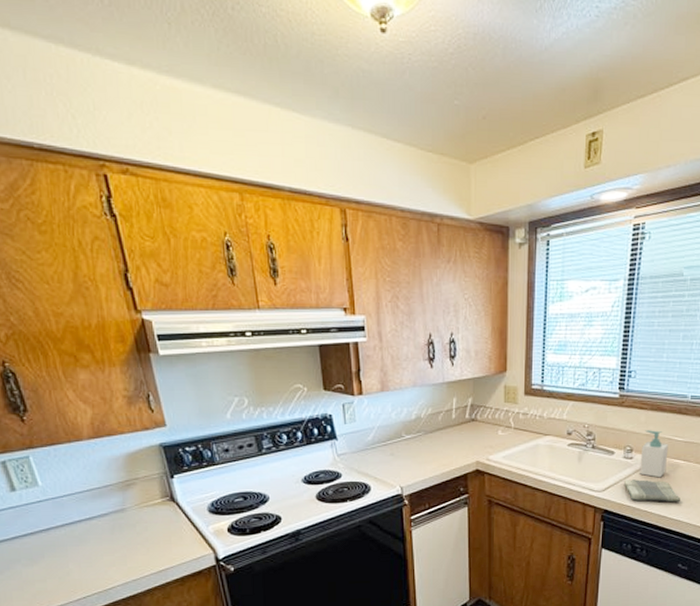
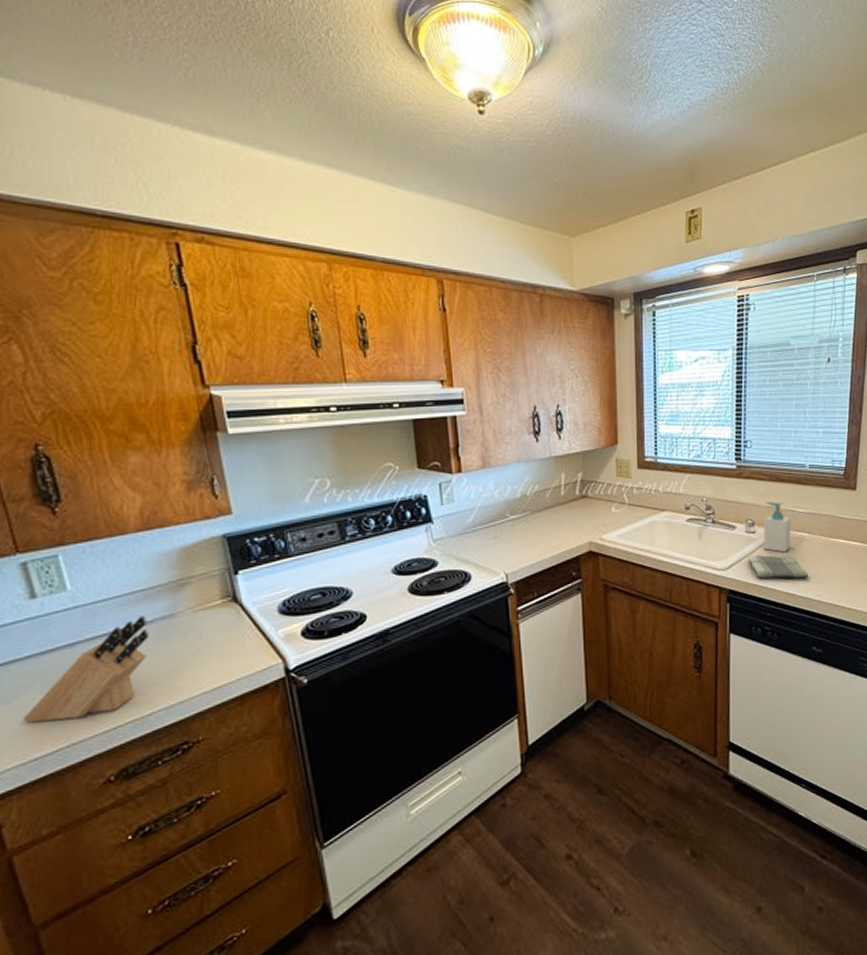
knife block: none [14,509,106,590] -> present [23,616,149,724]

